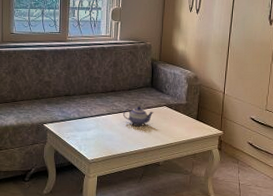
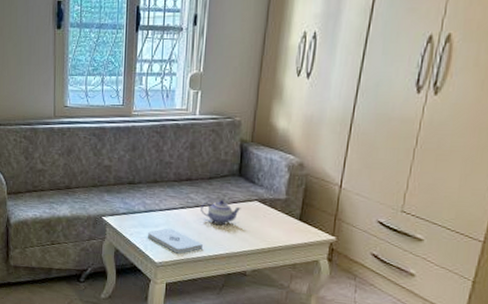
notepad: none [82,131,126,151] -> present [148,228,203,254]

